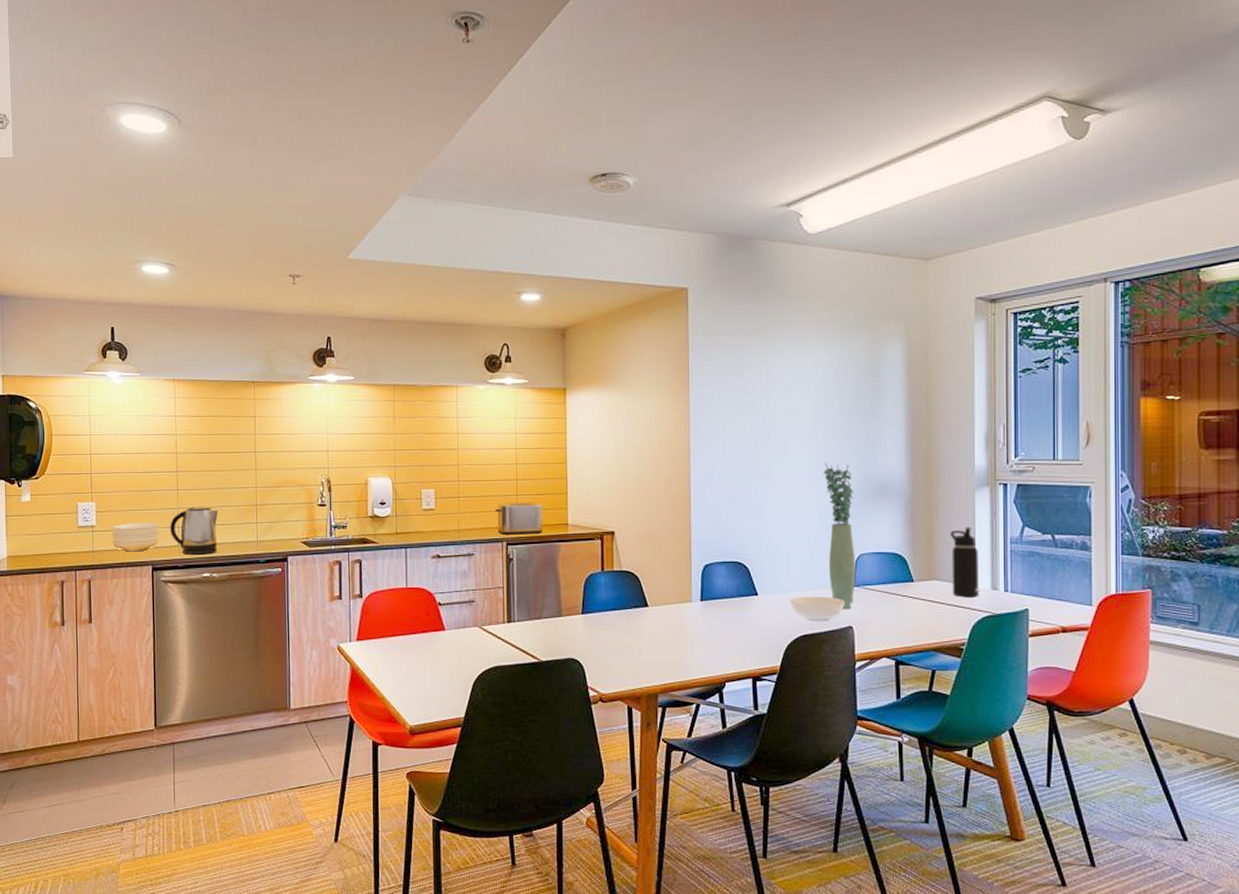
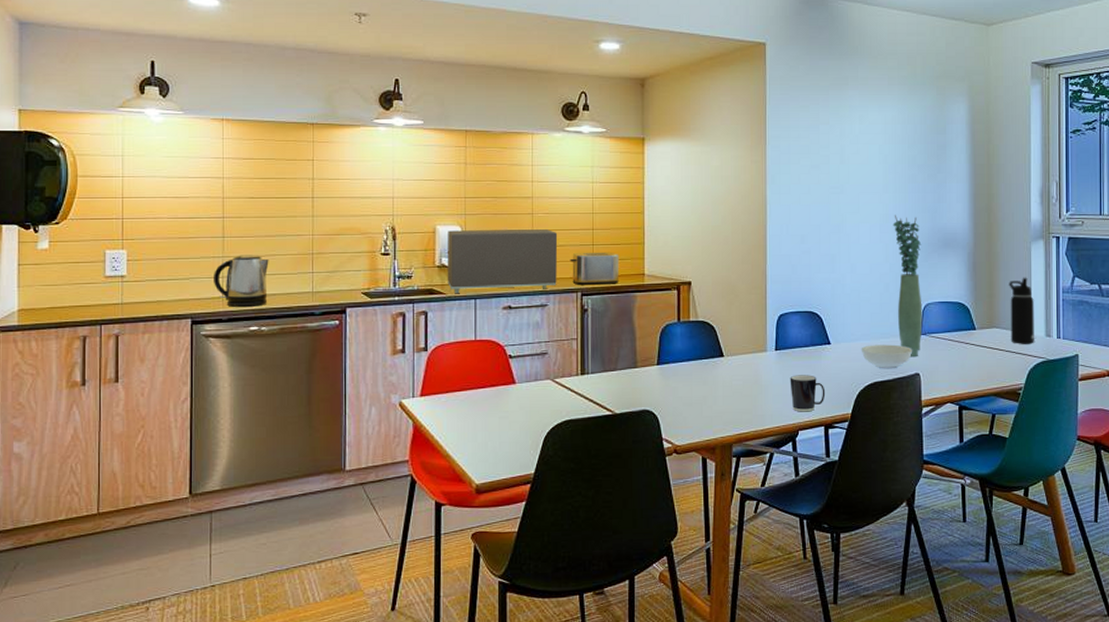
bowl: present [111,523,160,552] -> none [144,272,202,304]
microwave: none [379,480,483,544] -> present [447,229,558,294]
mug: none [716,626,753,664] -> present [790,375,826,412]

